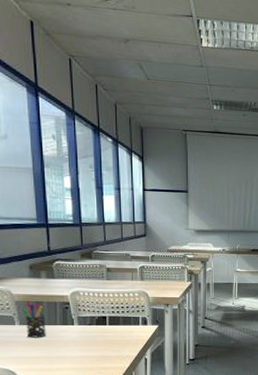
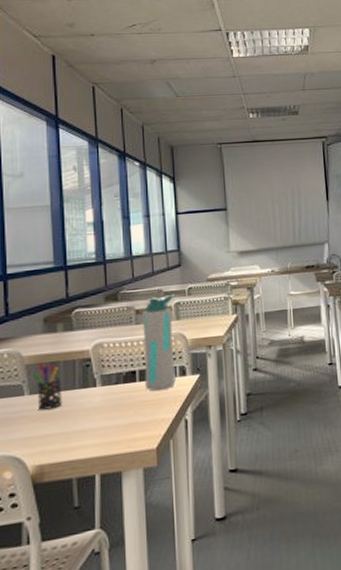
water bottle: none [112,258,141,335] -> present [142,293,177,391]

